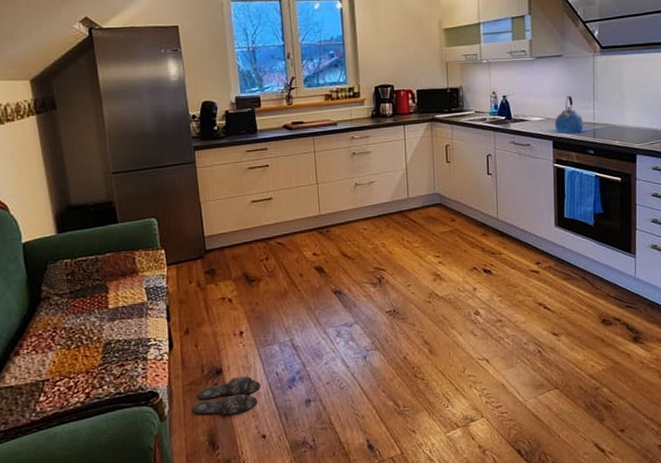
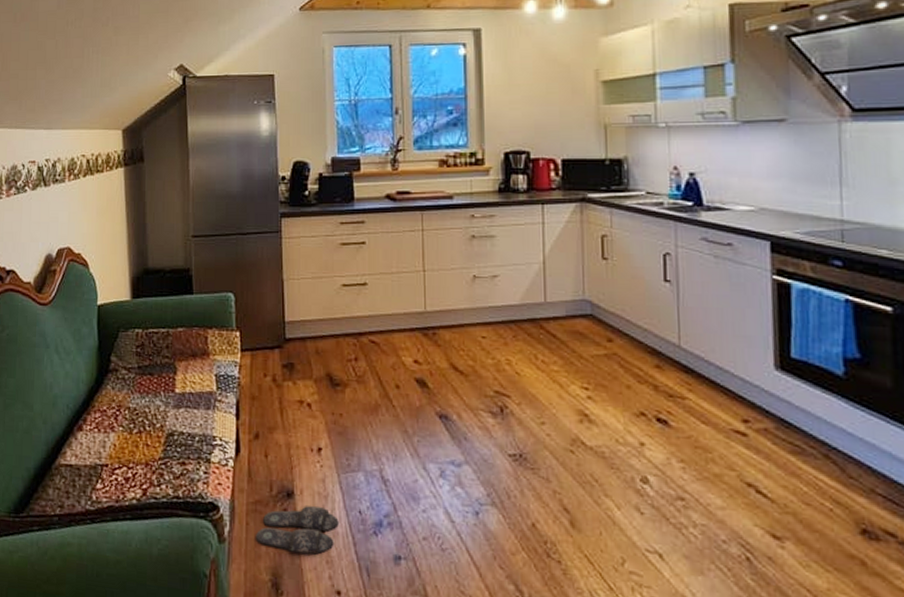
kettle: present [554,96,584,134] -> none [773,178,824,234]

